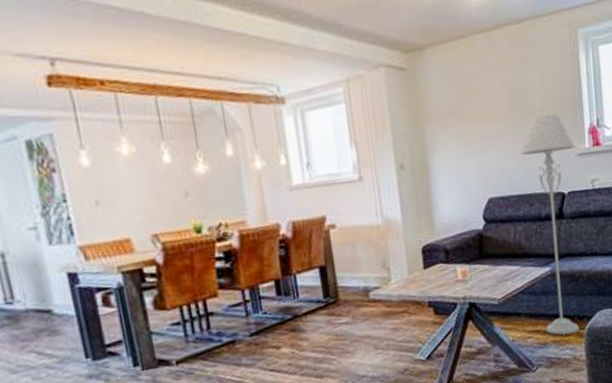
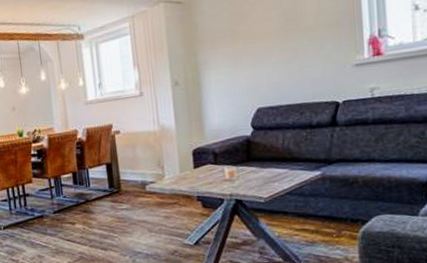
floor lamp: present [520,113,580,335] -> none [291,28,353,236]

